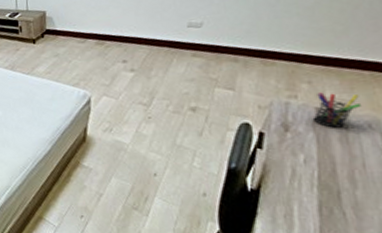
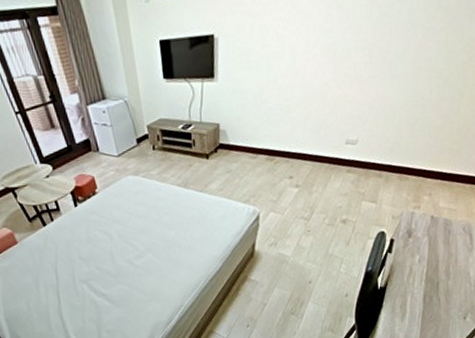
pen holder: present [312,92,363,128] -> none [428,203,462,233]

